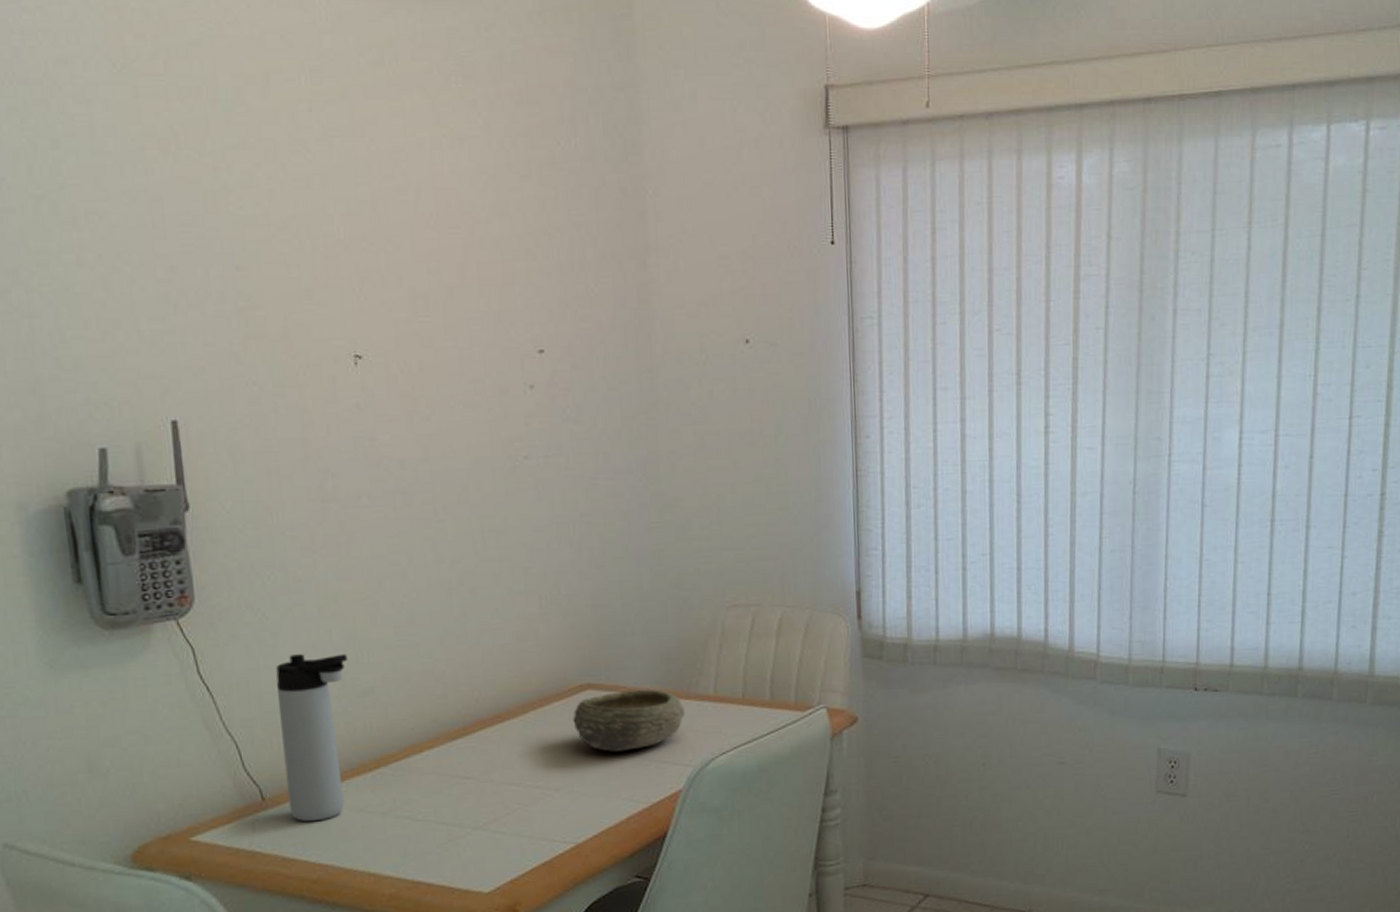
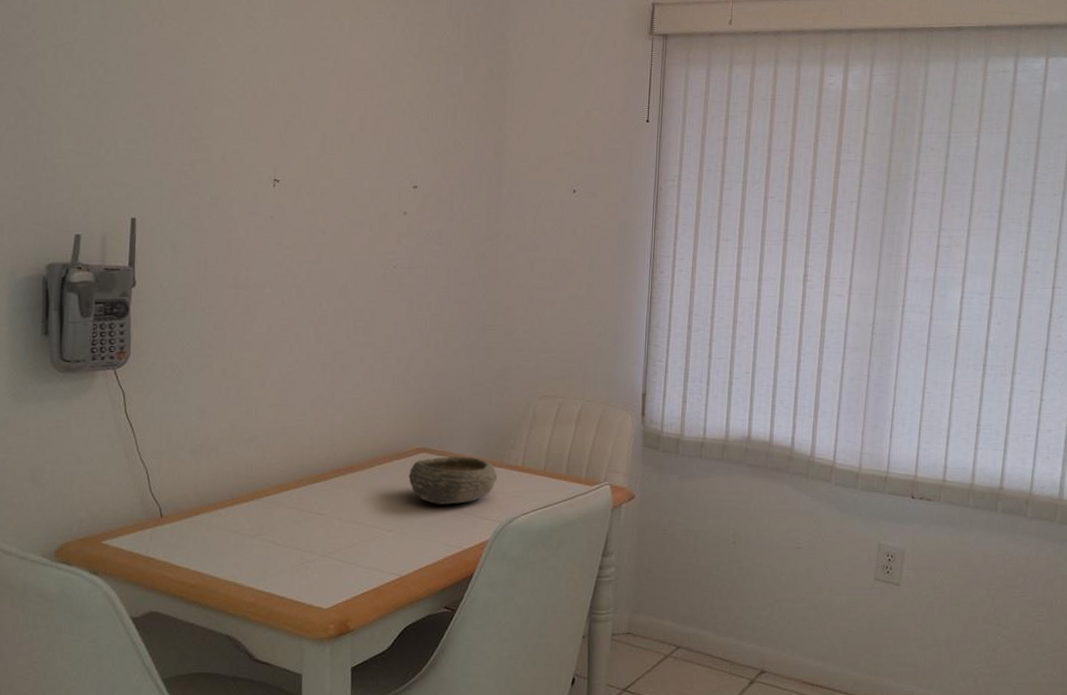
thermos bottle: present [276,653,349,822] -> none [180,404,241,538]

